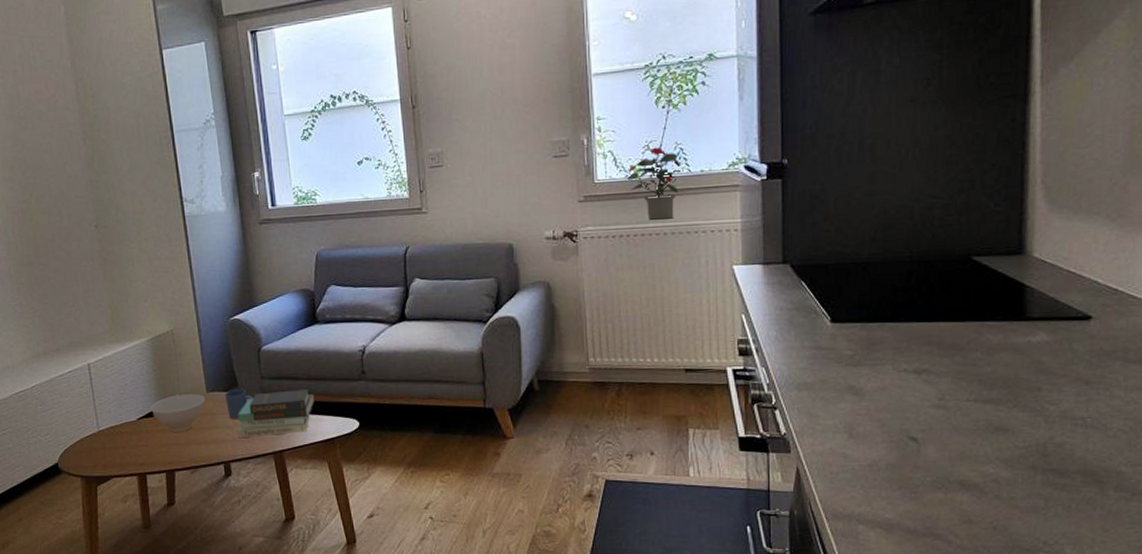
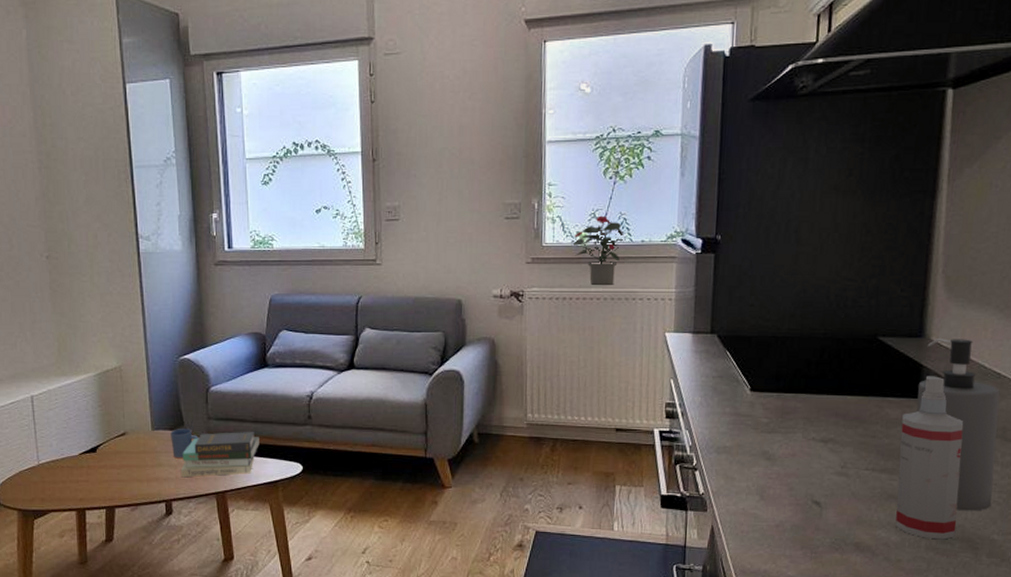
bowl: present [150,393,205,433] -> none [93,430,150,470]
spray bottle: none [1004,296,1078,474] -> present [895,376,964,540]
soap dispenser: none [1021,253,1118,442] -> present [916,337,1000,511]

